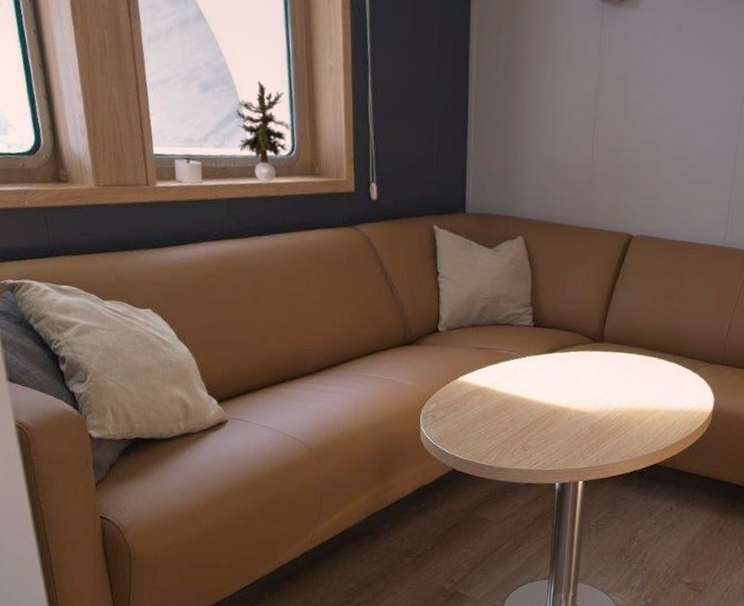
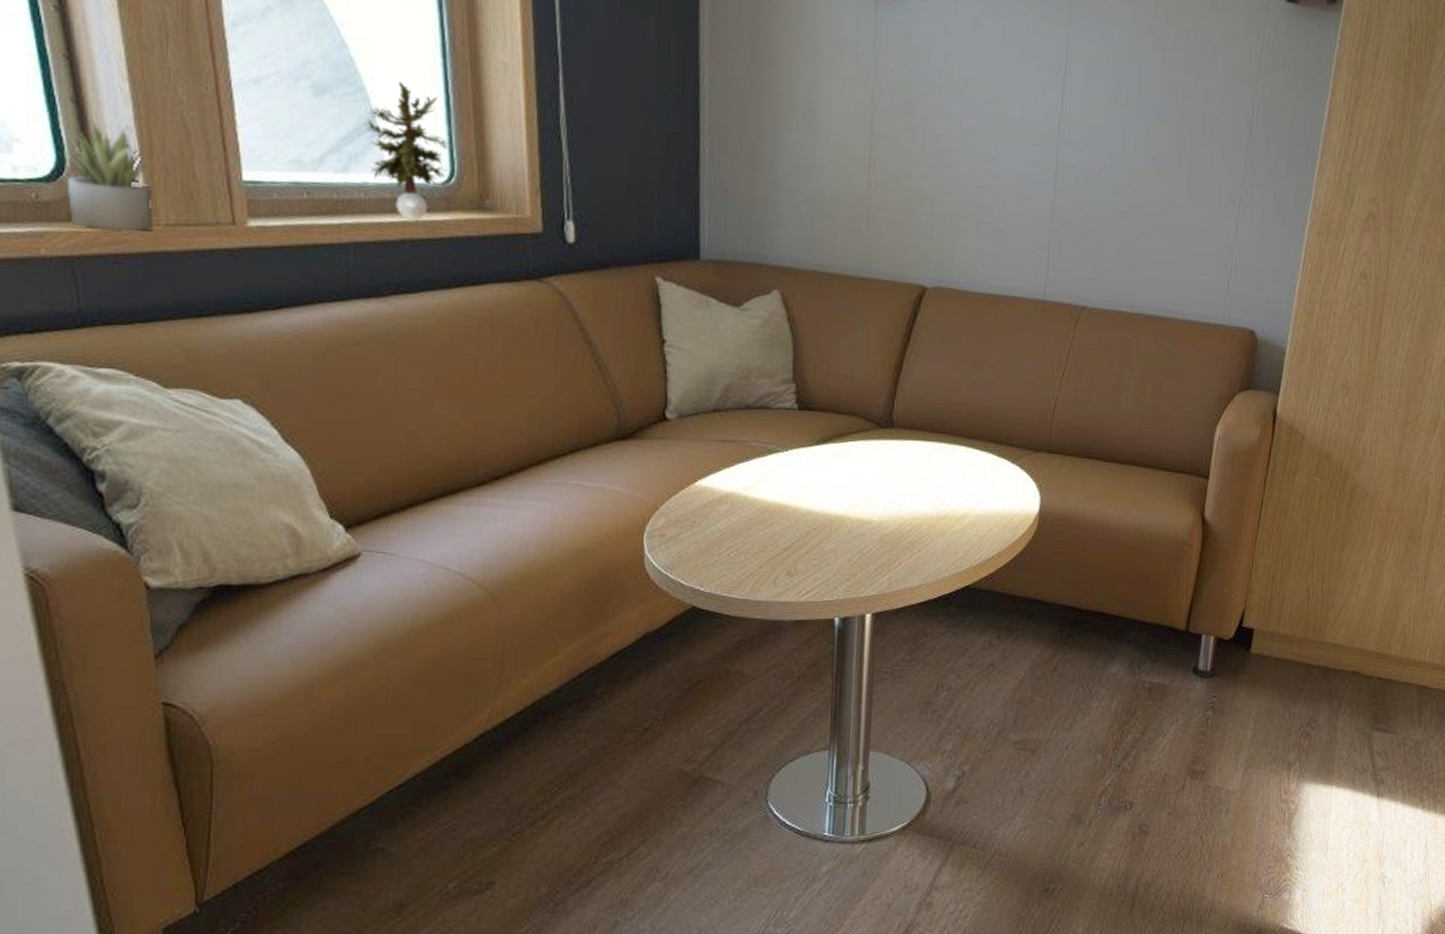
succulent plant: none [38,112,96,191] -> present [61,121,153,233]
candle: present [174,158,203,184] -> none [275,187,318,223]

